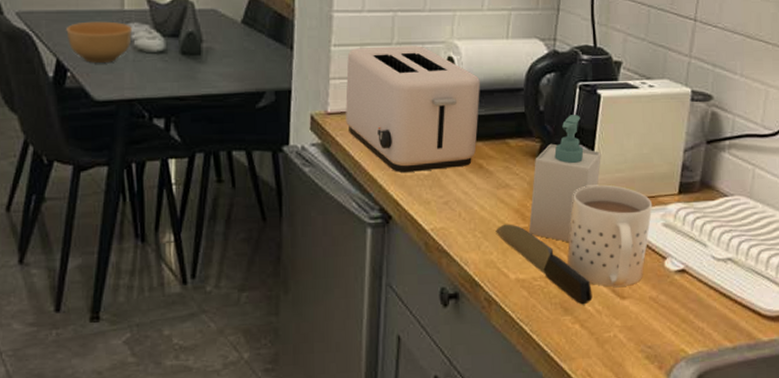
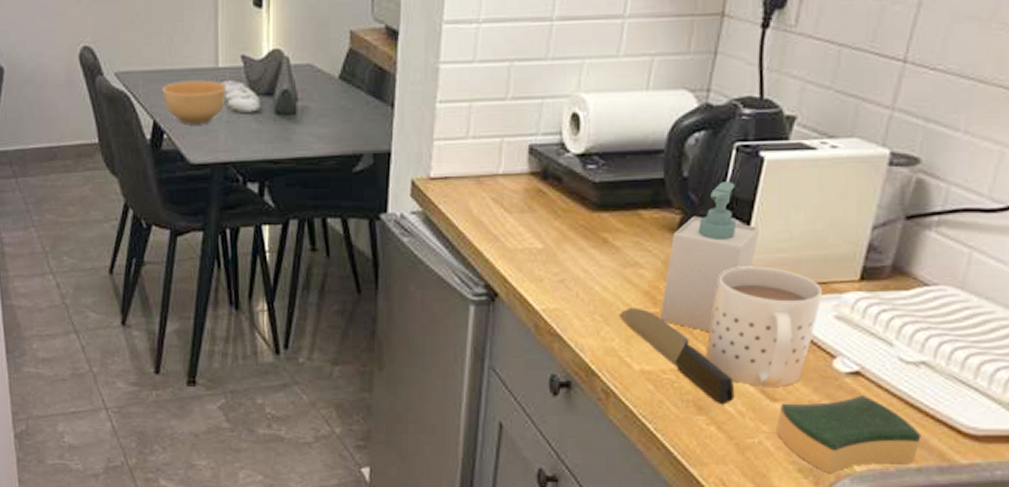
toaster: present [345,46,480,173] -> none [450,100,610,247]
sponge: none [626,289,734,358] -> present [776,395,922,473]

